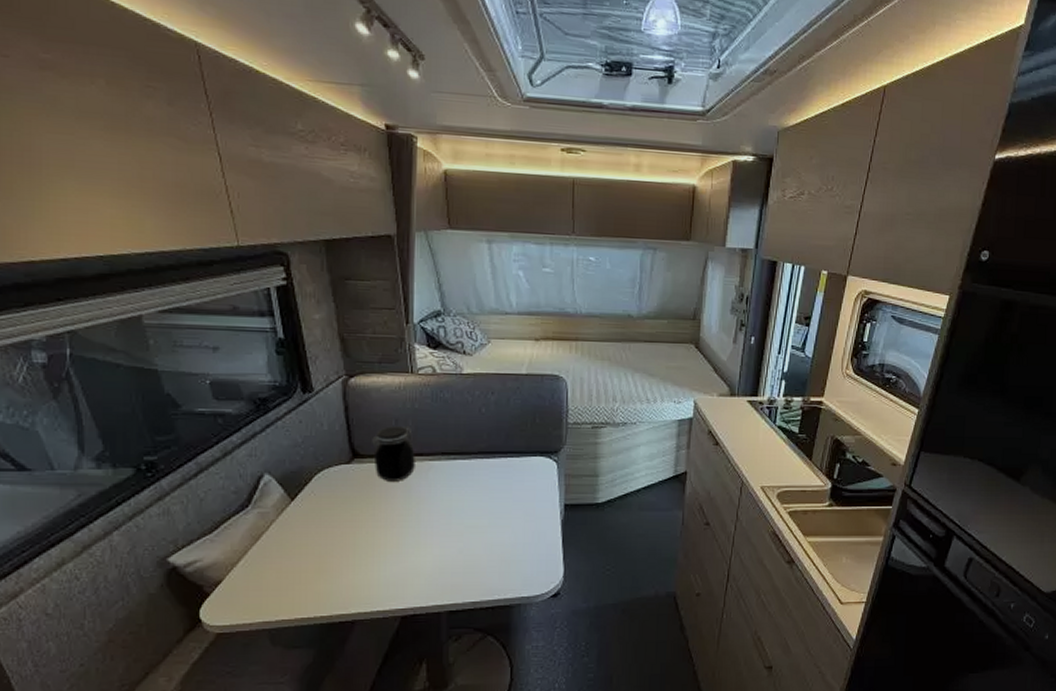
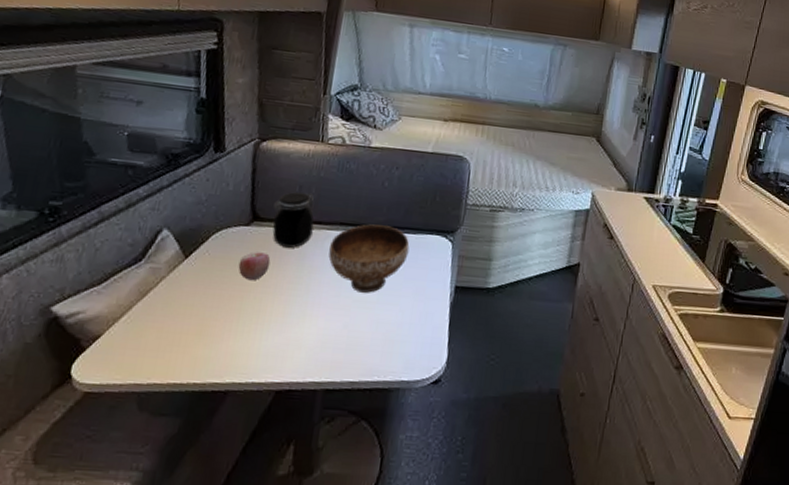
apple: none [346,488,377,517] -> present [238,252,271,281]
bowl: none [434,451,515,518] -> present [328,224,410,293]

